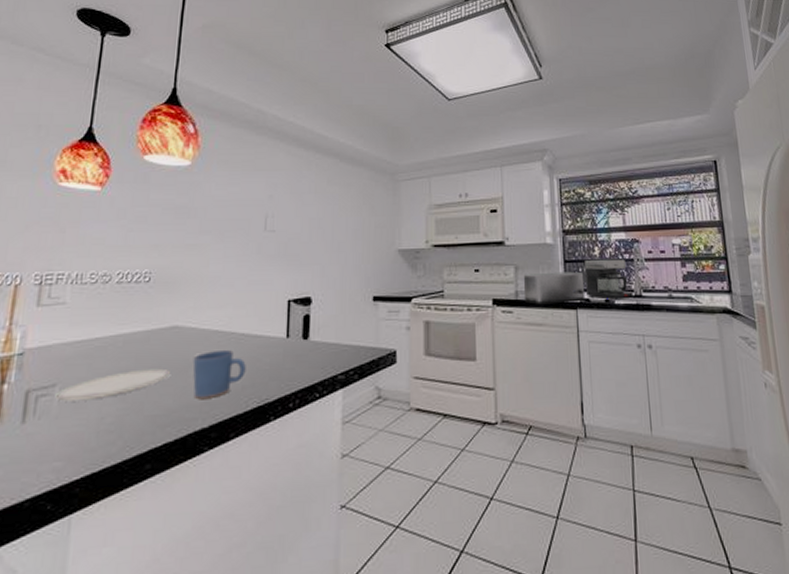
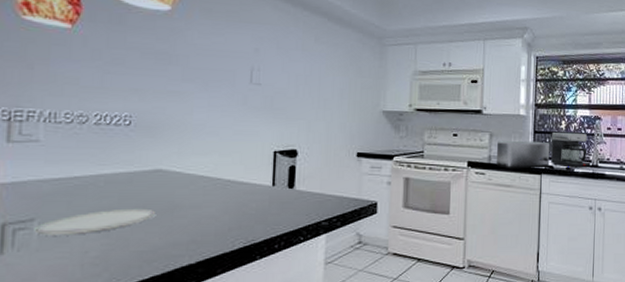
mug: present [192,349,246,399] -> none [178,193,232,238]

